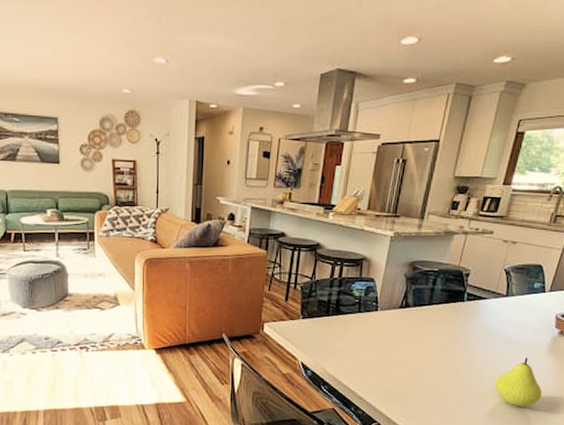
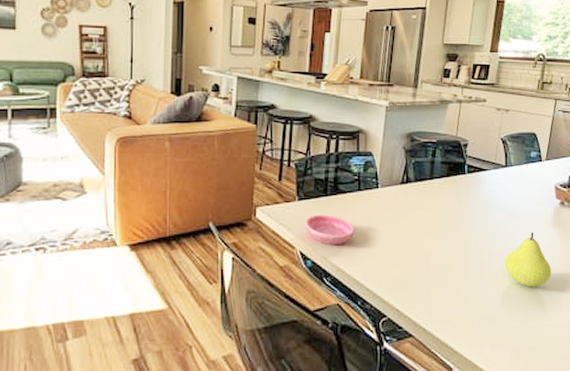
saucer: none [306,331,353,359] -> present [304,214,355,246]

